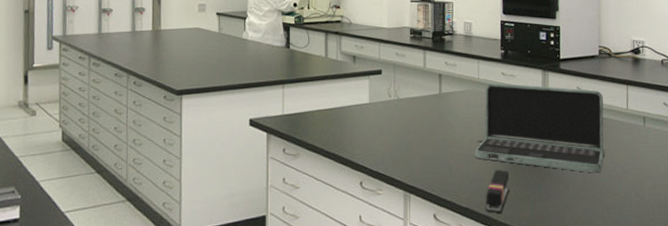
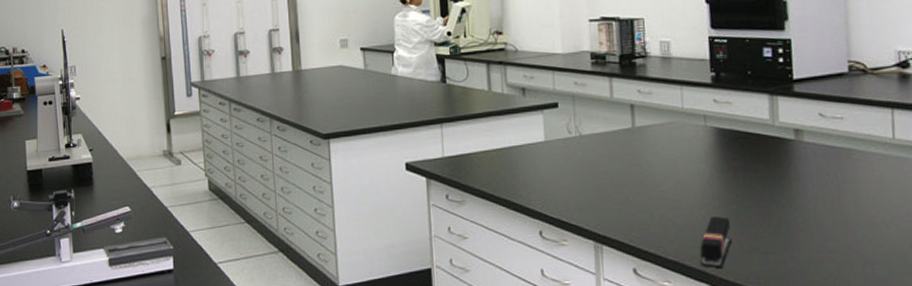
laptop: present [474,82,605,173] -> none [682,112,864,220]

